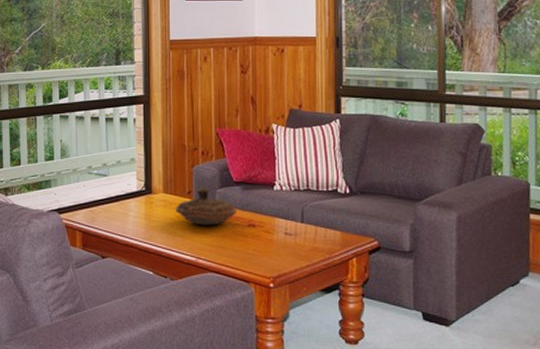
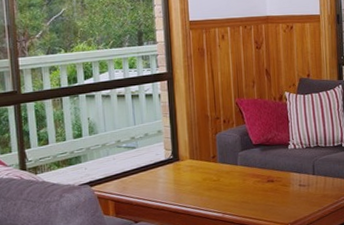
decorative bowl: present [175,188,238,226] -> none [201,152,258,185]

